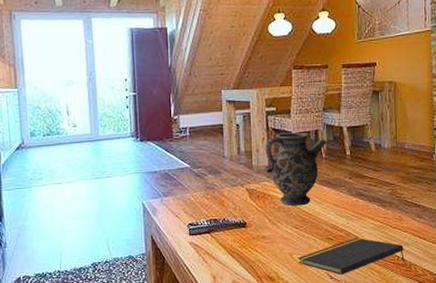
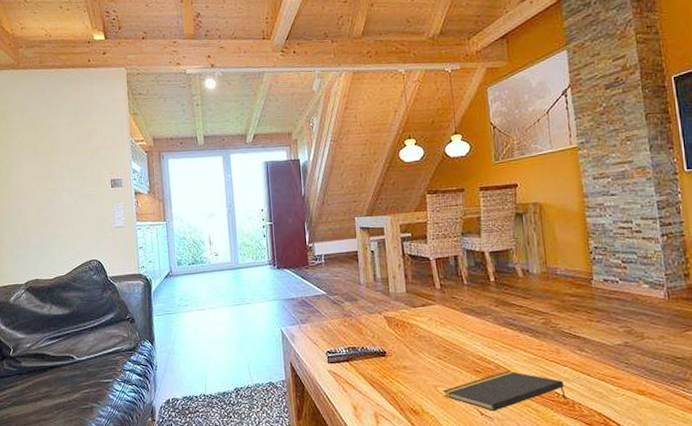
ewer: present [265,132,326,206] -> none [402,258,467,336]

